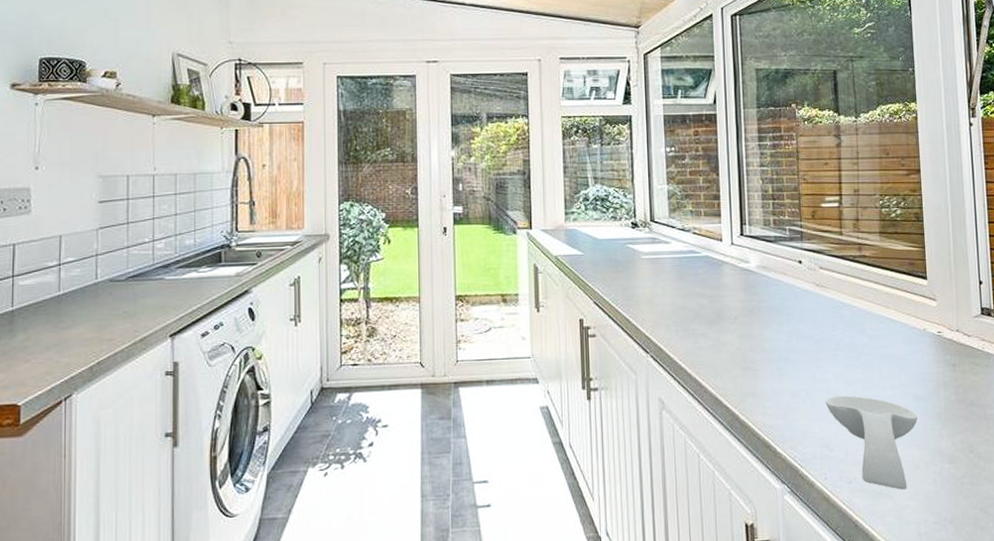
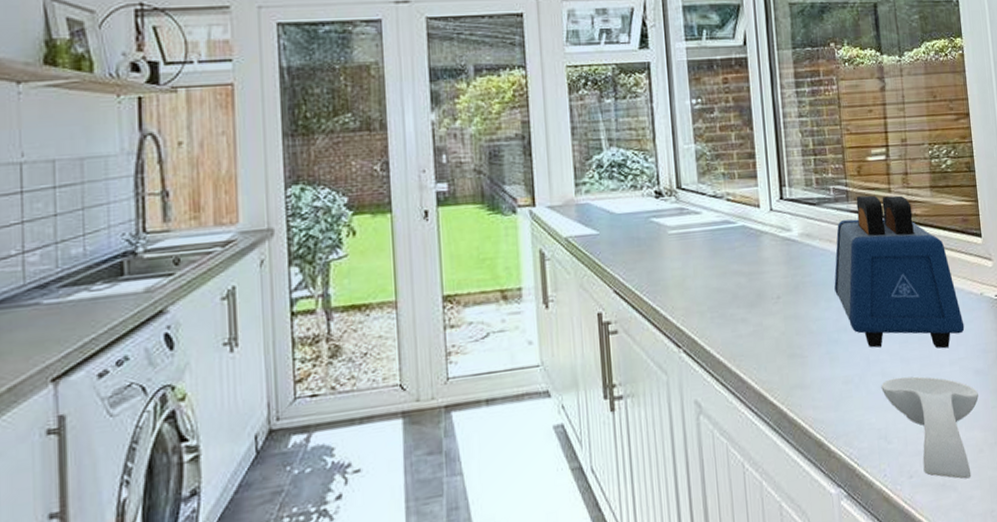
toaster: none [786,237,907,375] -> present [834,195,965,349]

